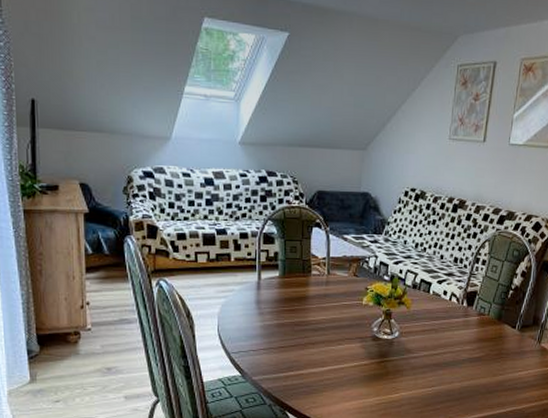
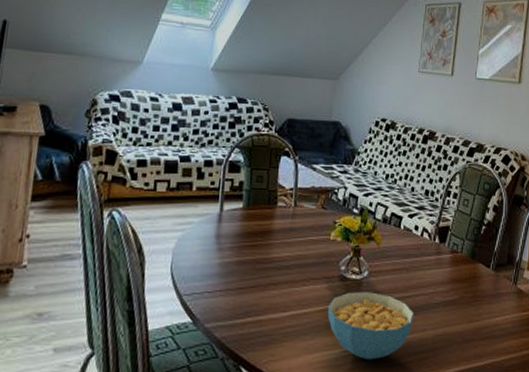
cereal bowl: none [362,350,442,407] -> present [327,292,415,360]

